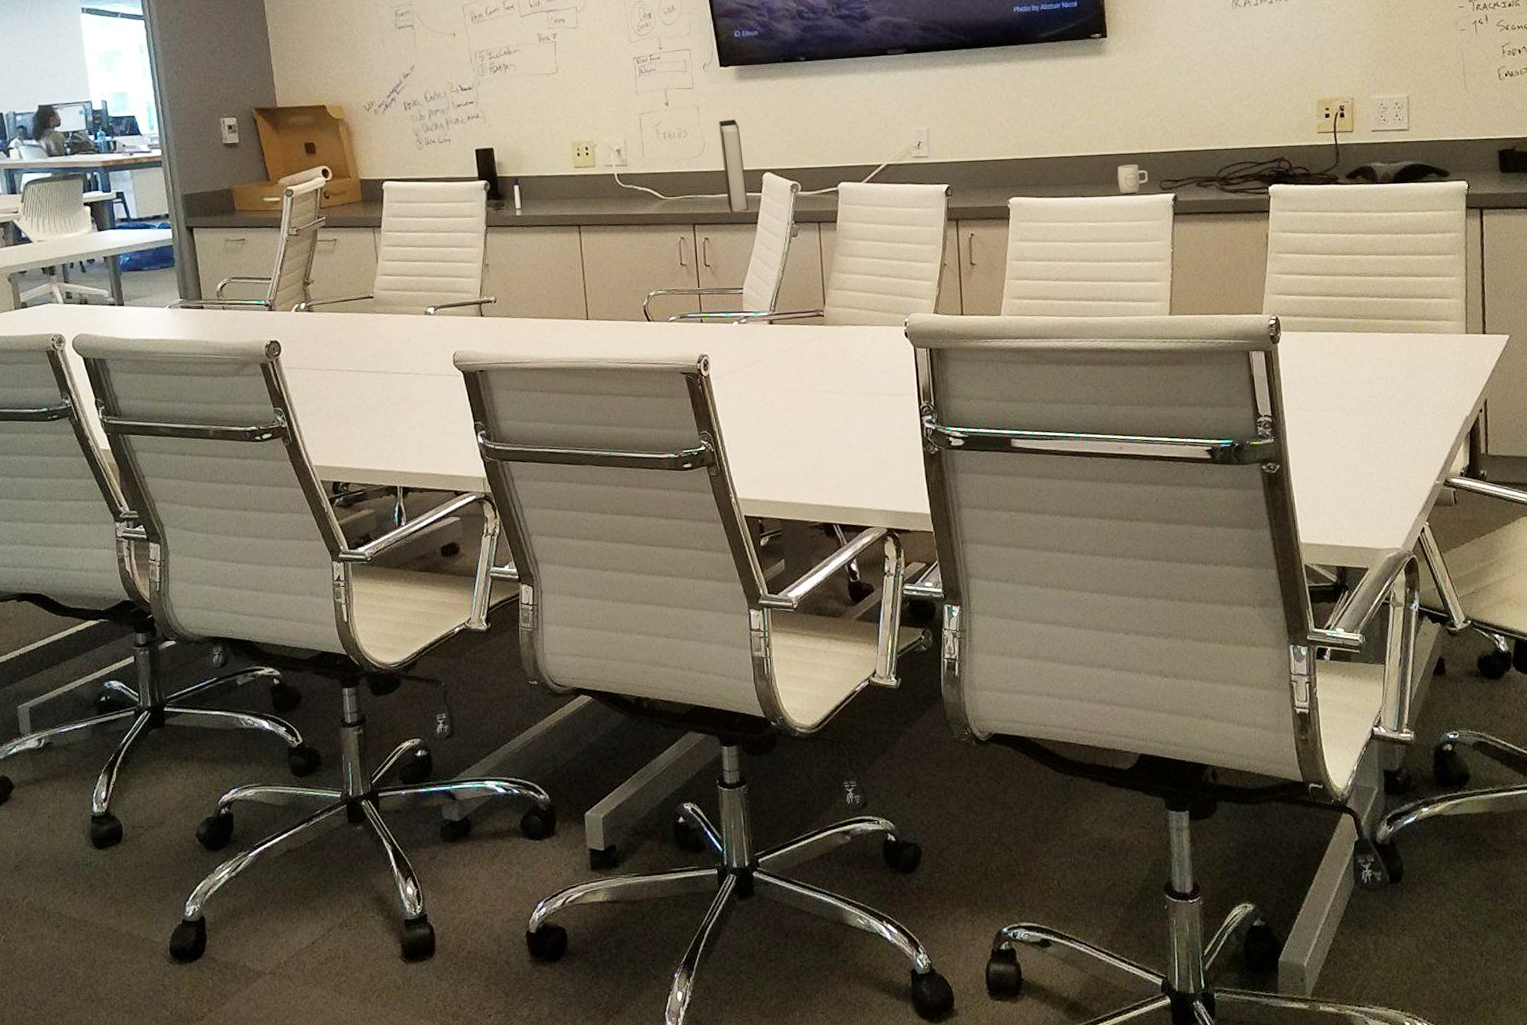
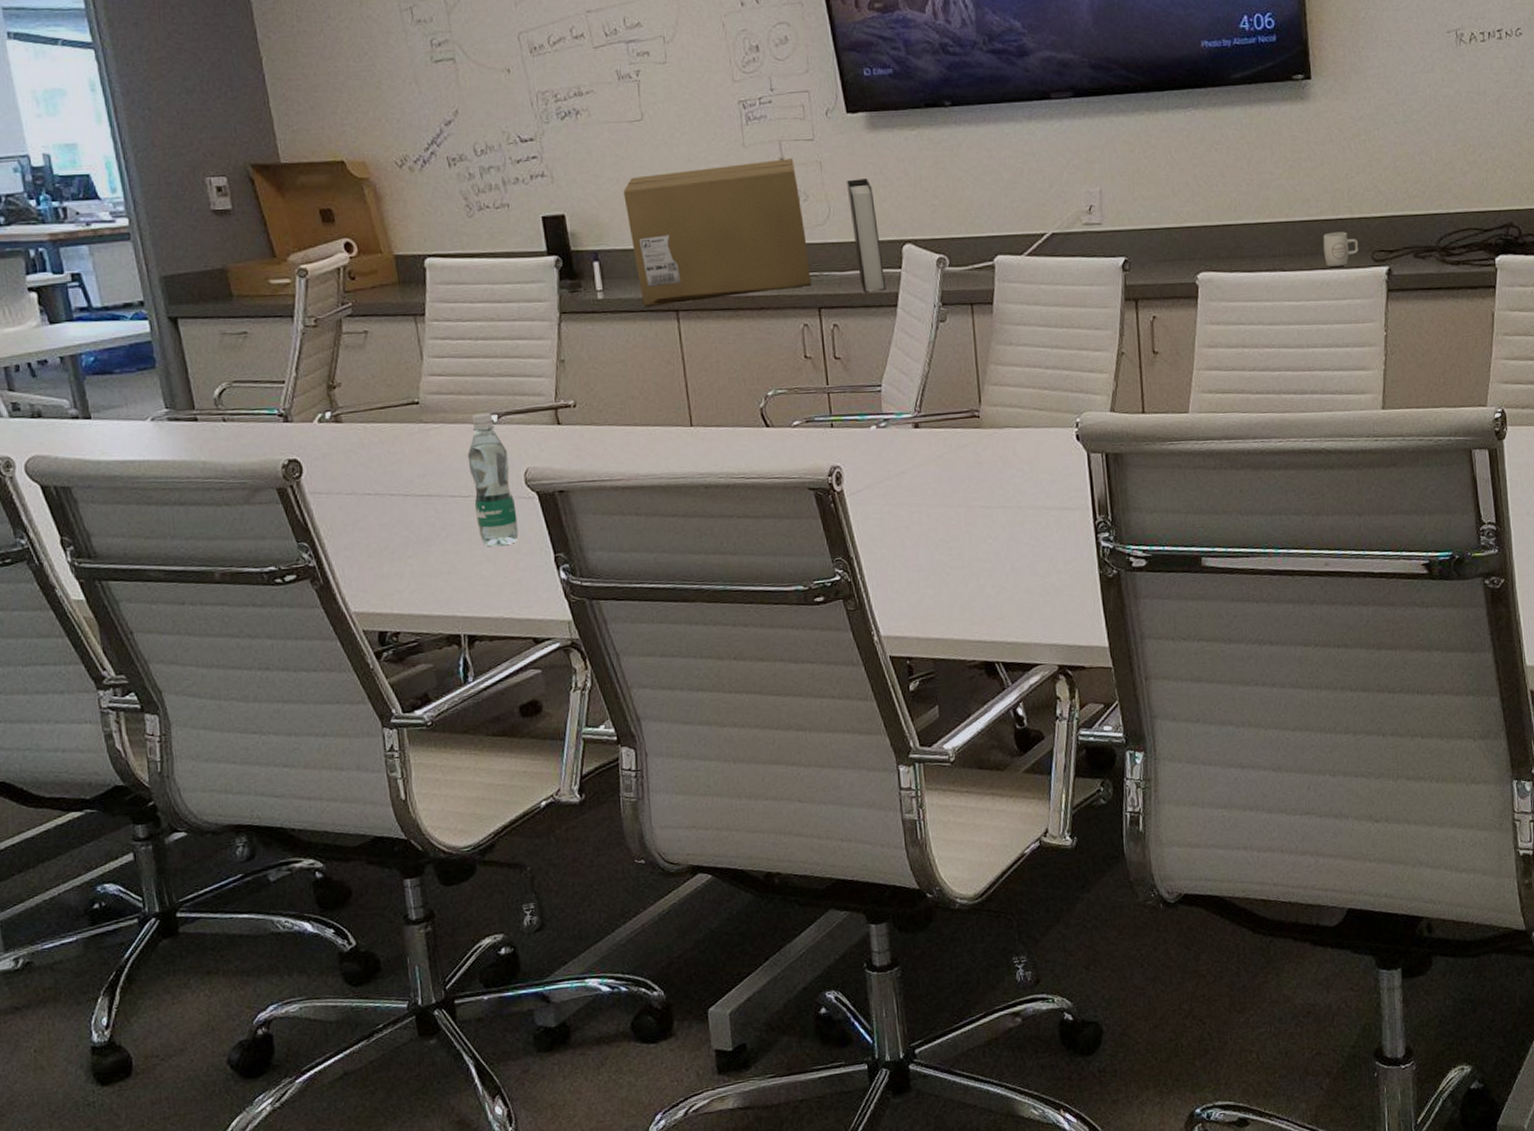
bottle: none [409,306,446,415] -> present [467,412,519,547]
box: none [540,104,688,222] -> present [623,159,811,306]

